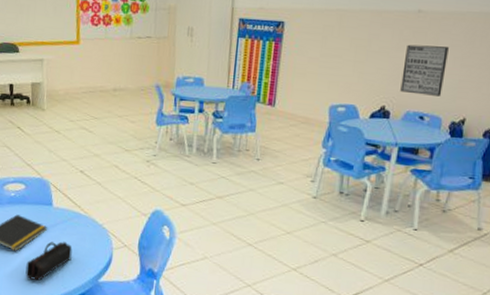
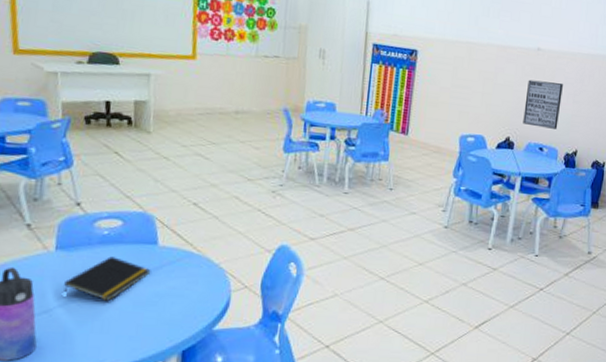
pencil case: present [25,241,72,281] -> none [120,286,182,335]

